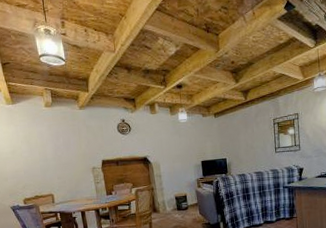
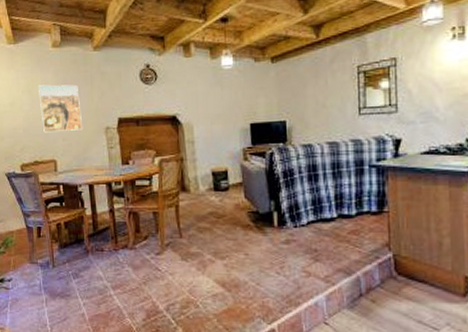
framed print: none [35,136,74,174] -> present [38,84,83,133]

